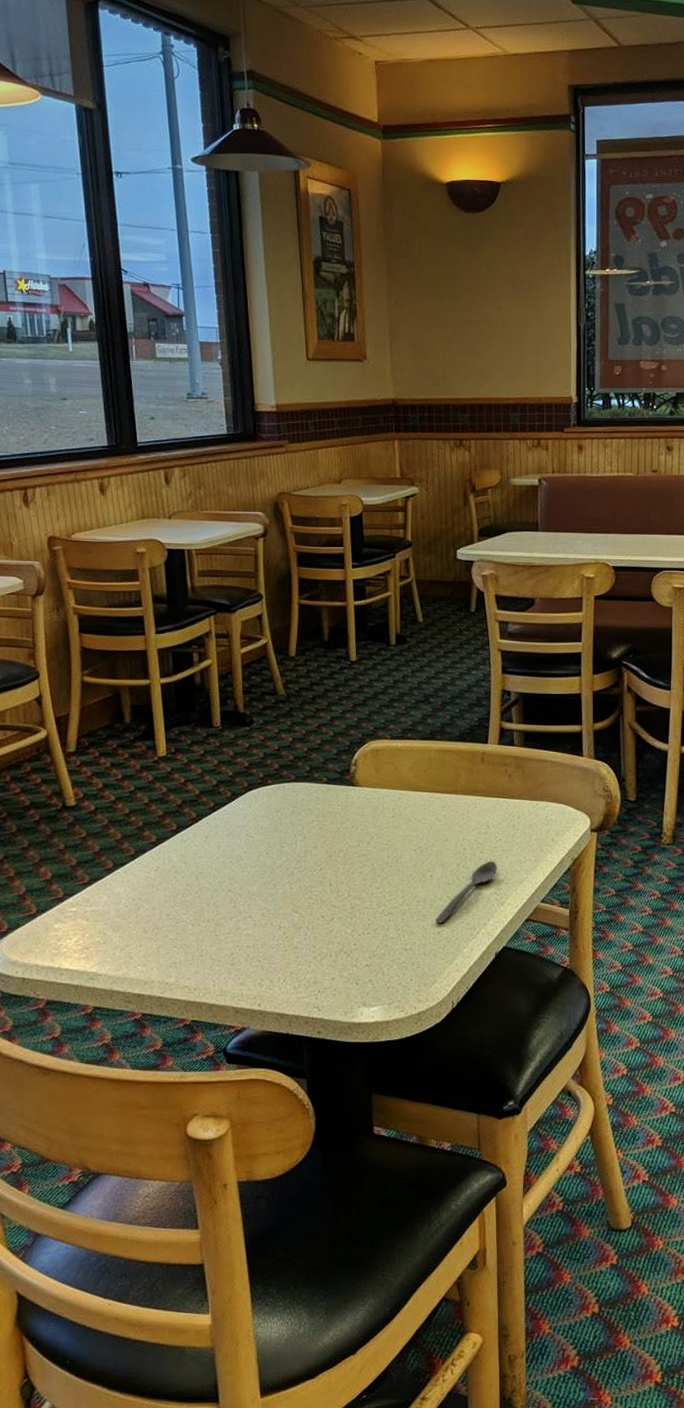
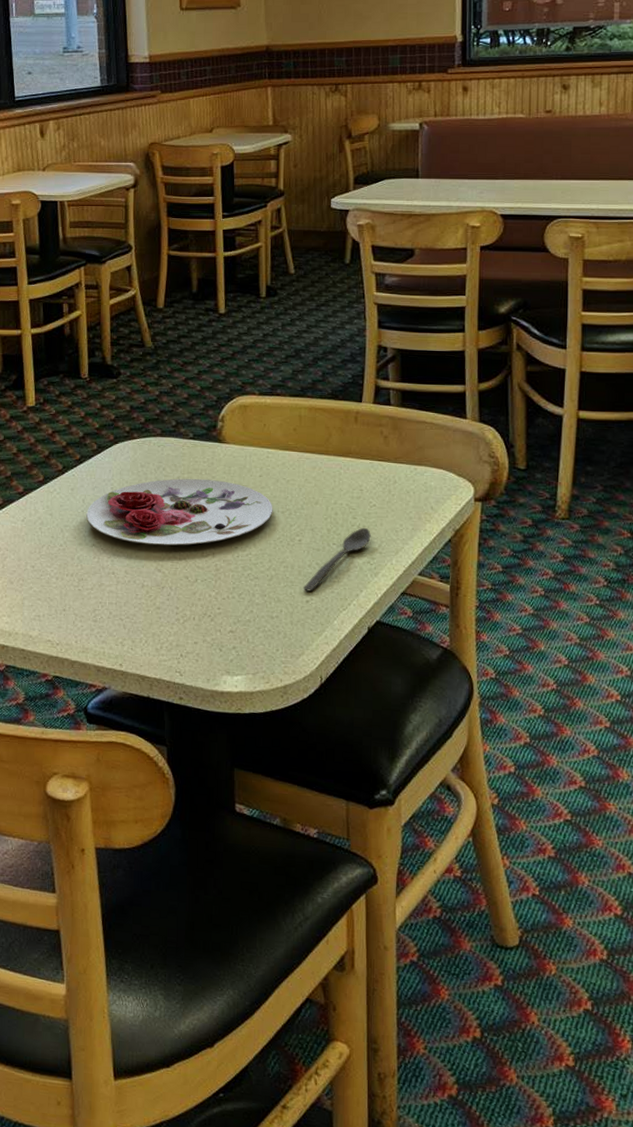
plate: none [222,821,406,887] -> present [86,478,273,546]

